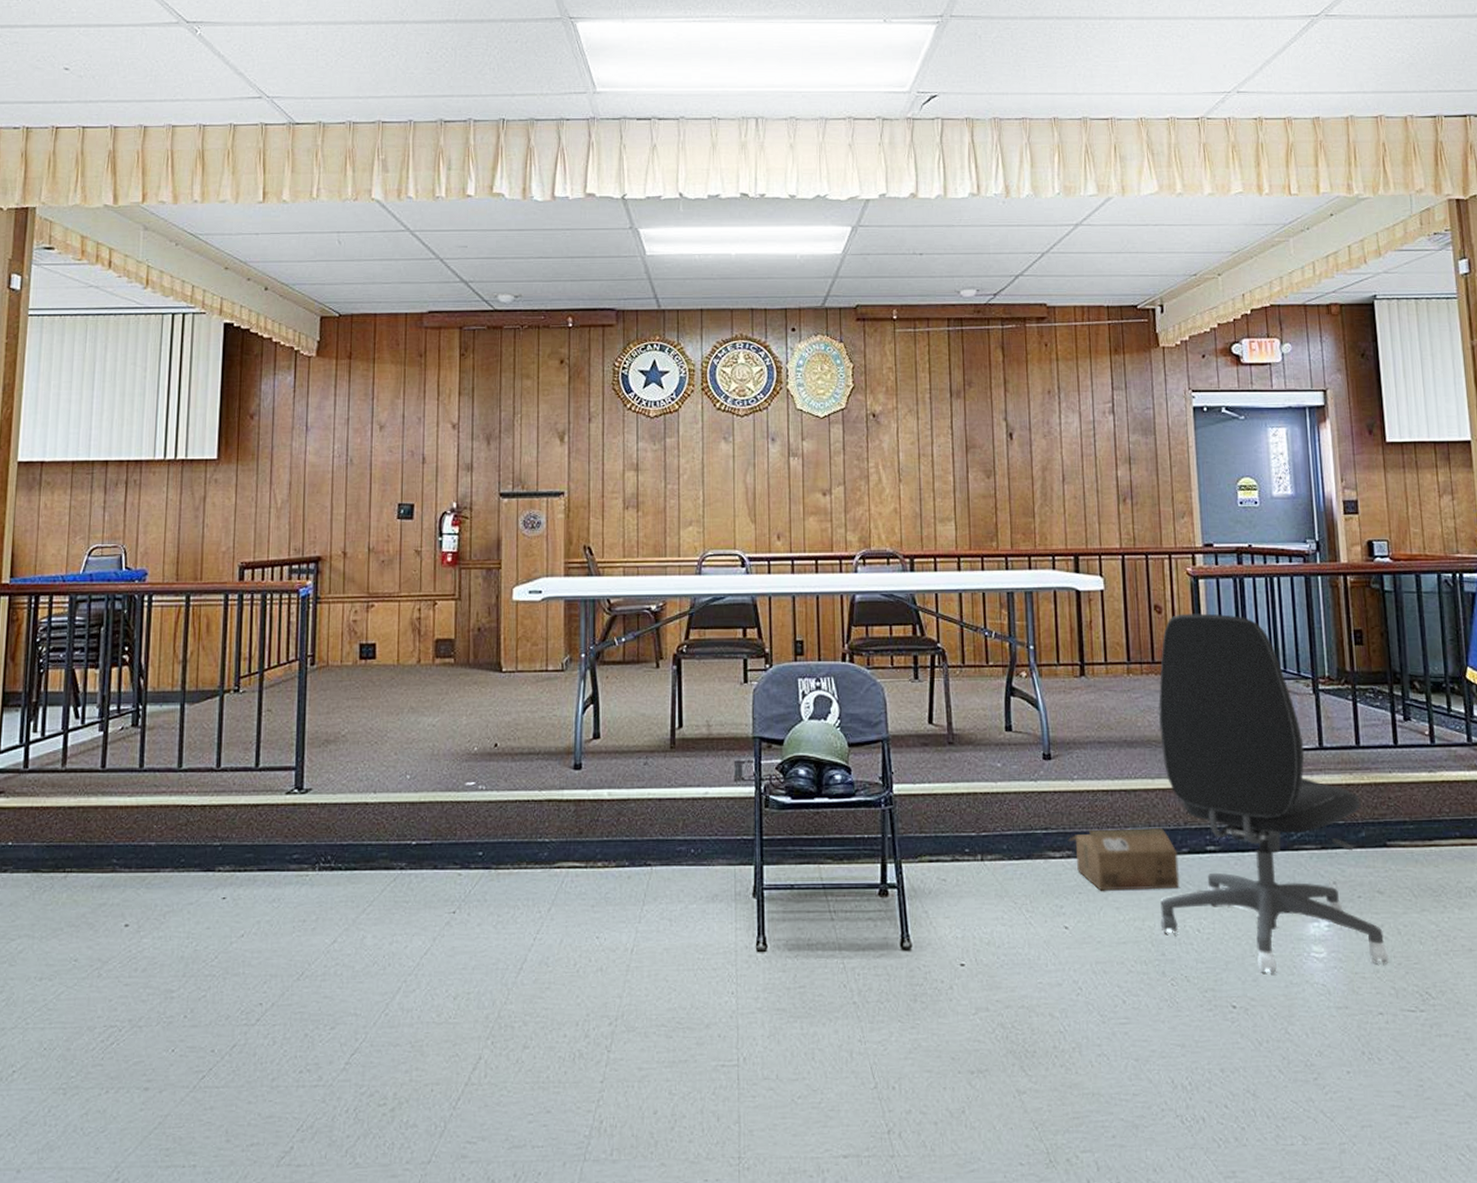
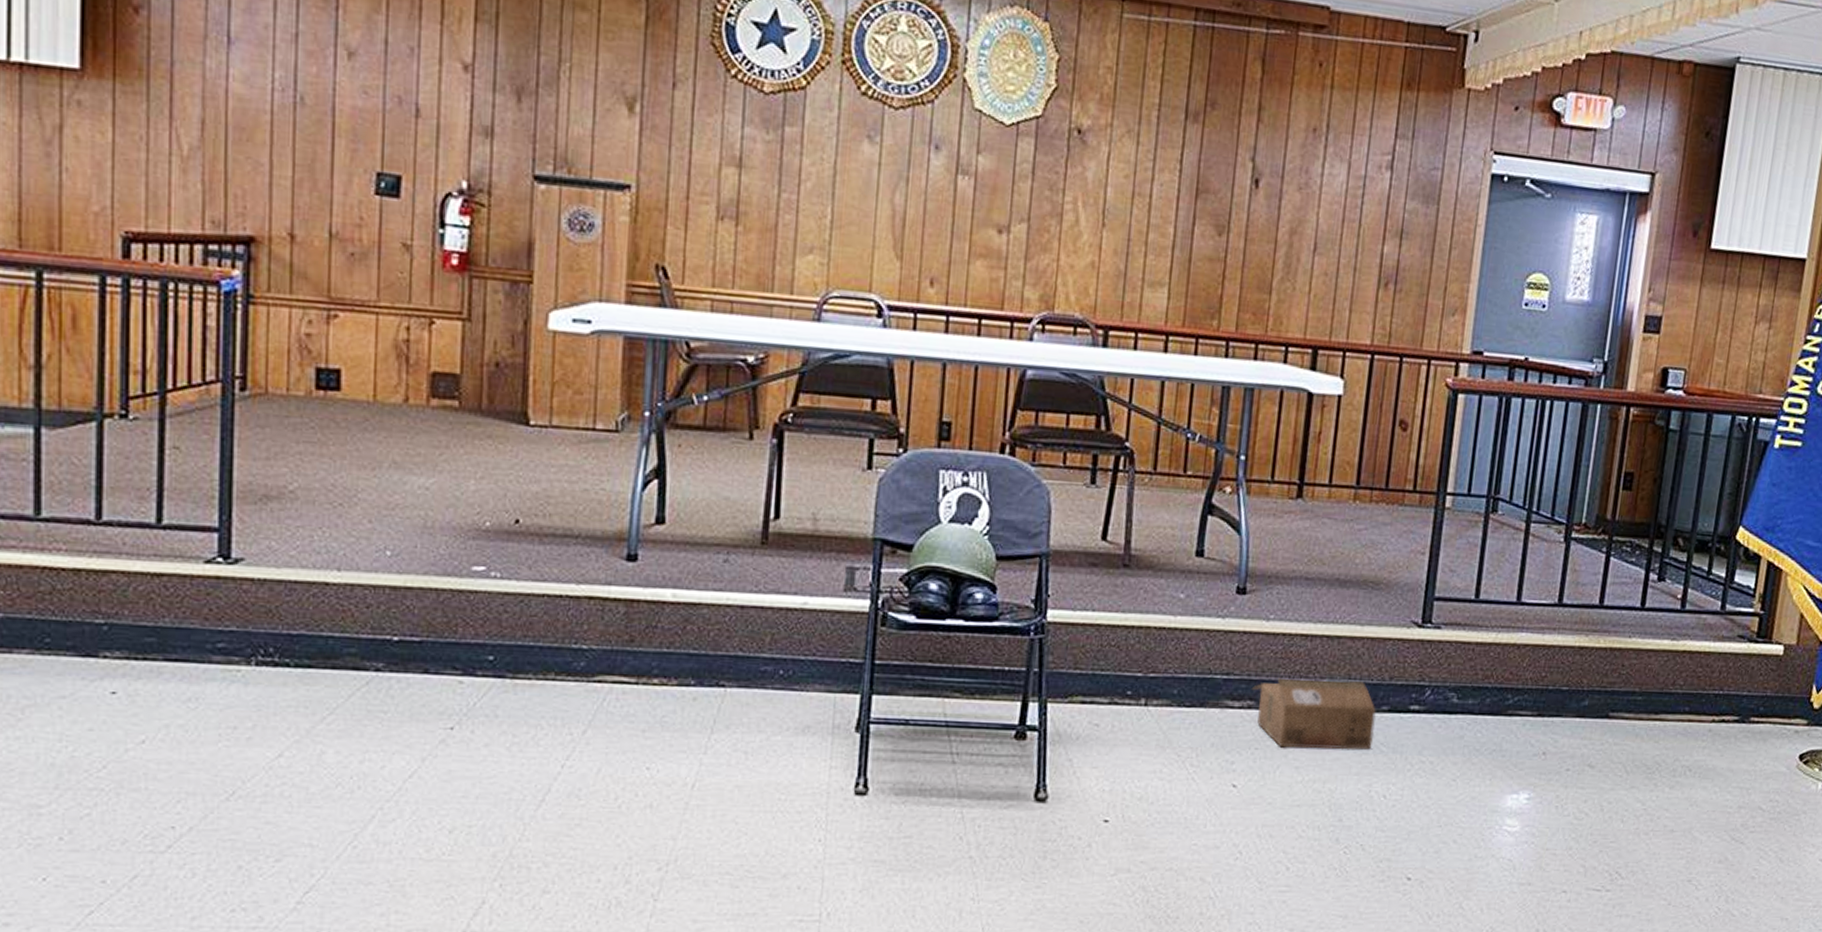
office chair: present [1158,613,1390,974] -> none [1342,433,1591,847]

